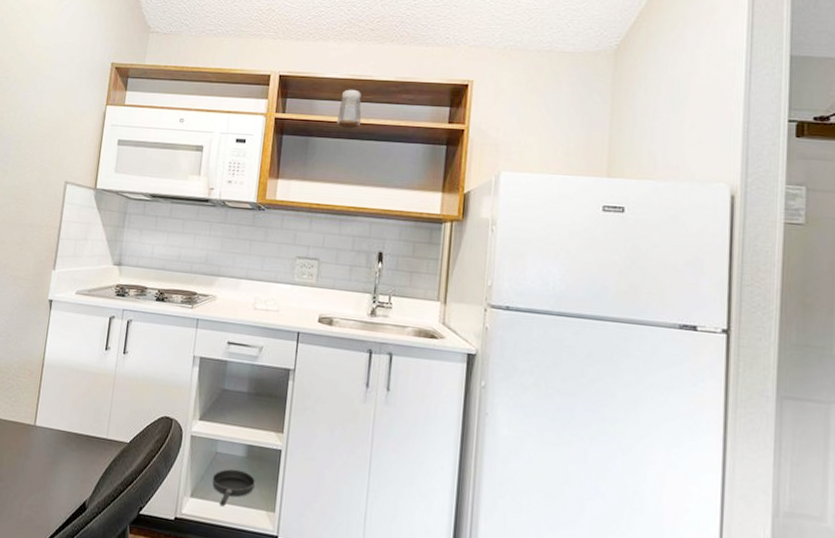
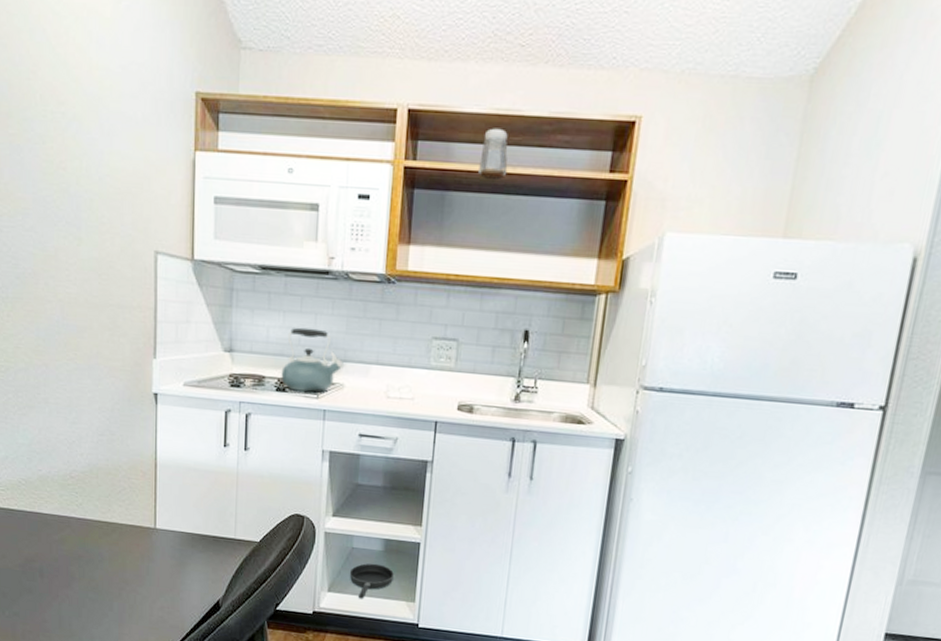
kettle: none [161,246,218,303] -> present [281,327,345,393]

